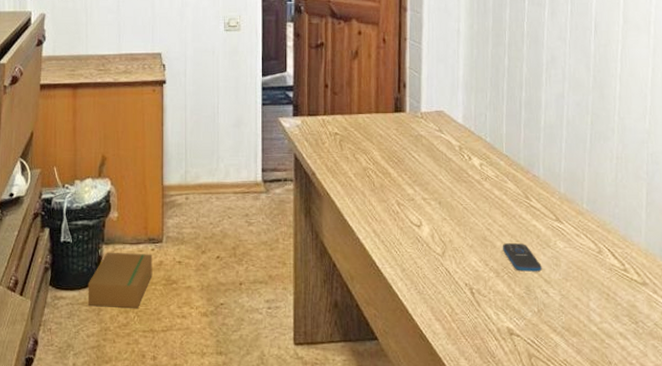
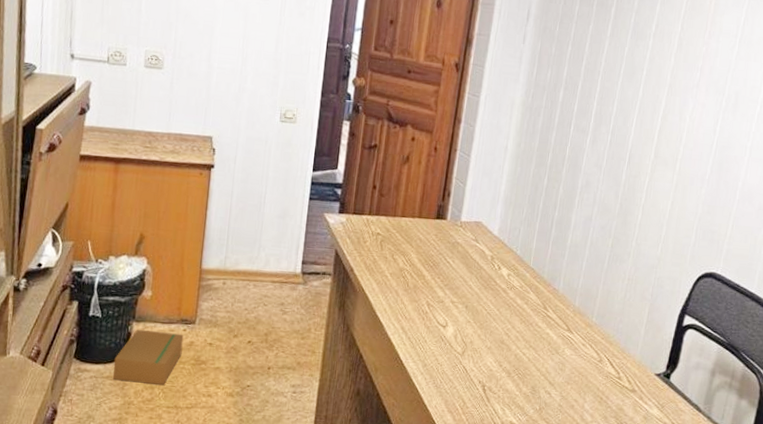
mobile phone: present [502,243,542,272] -> none [516,347,549,375]

